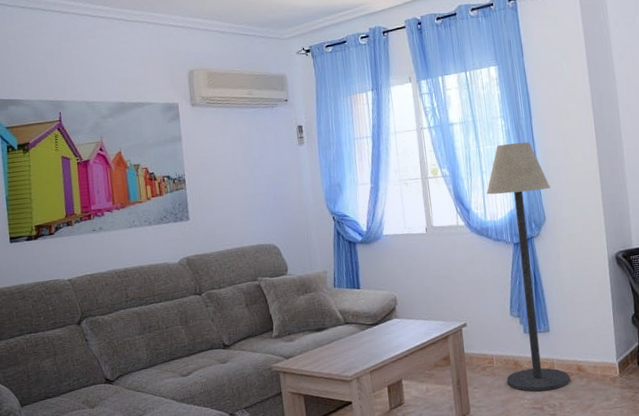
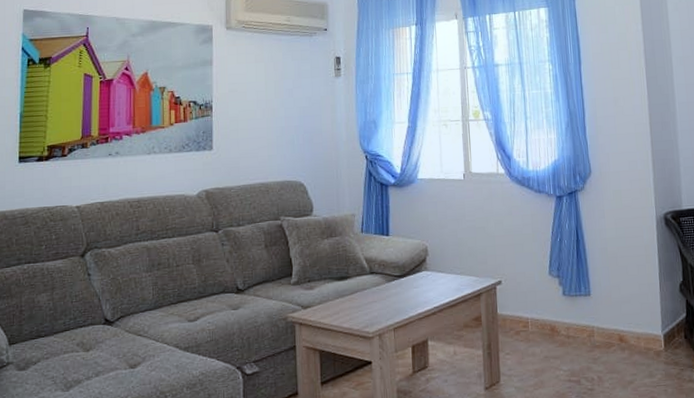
floor lamp: present [486,142,570,392] -> none [530,89,611,362]

